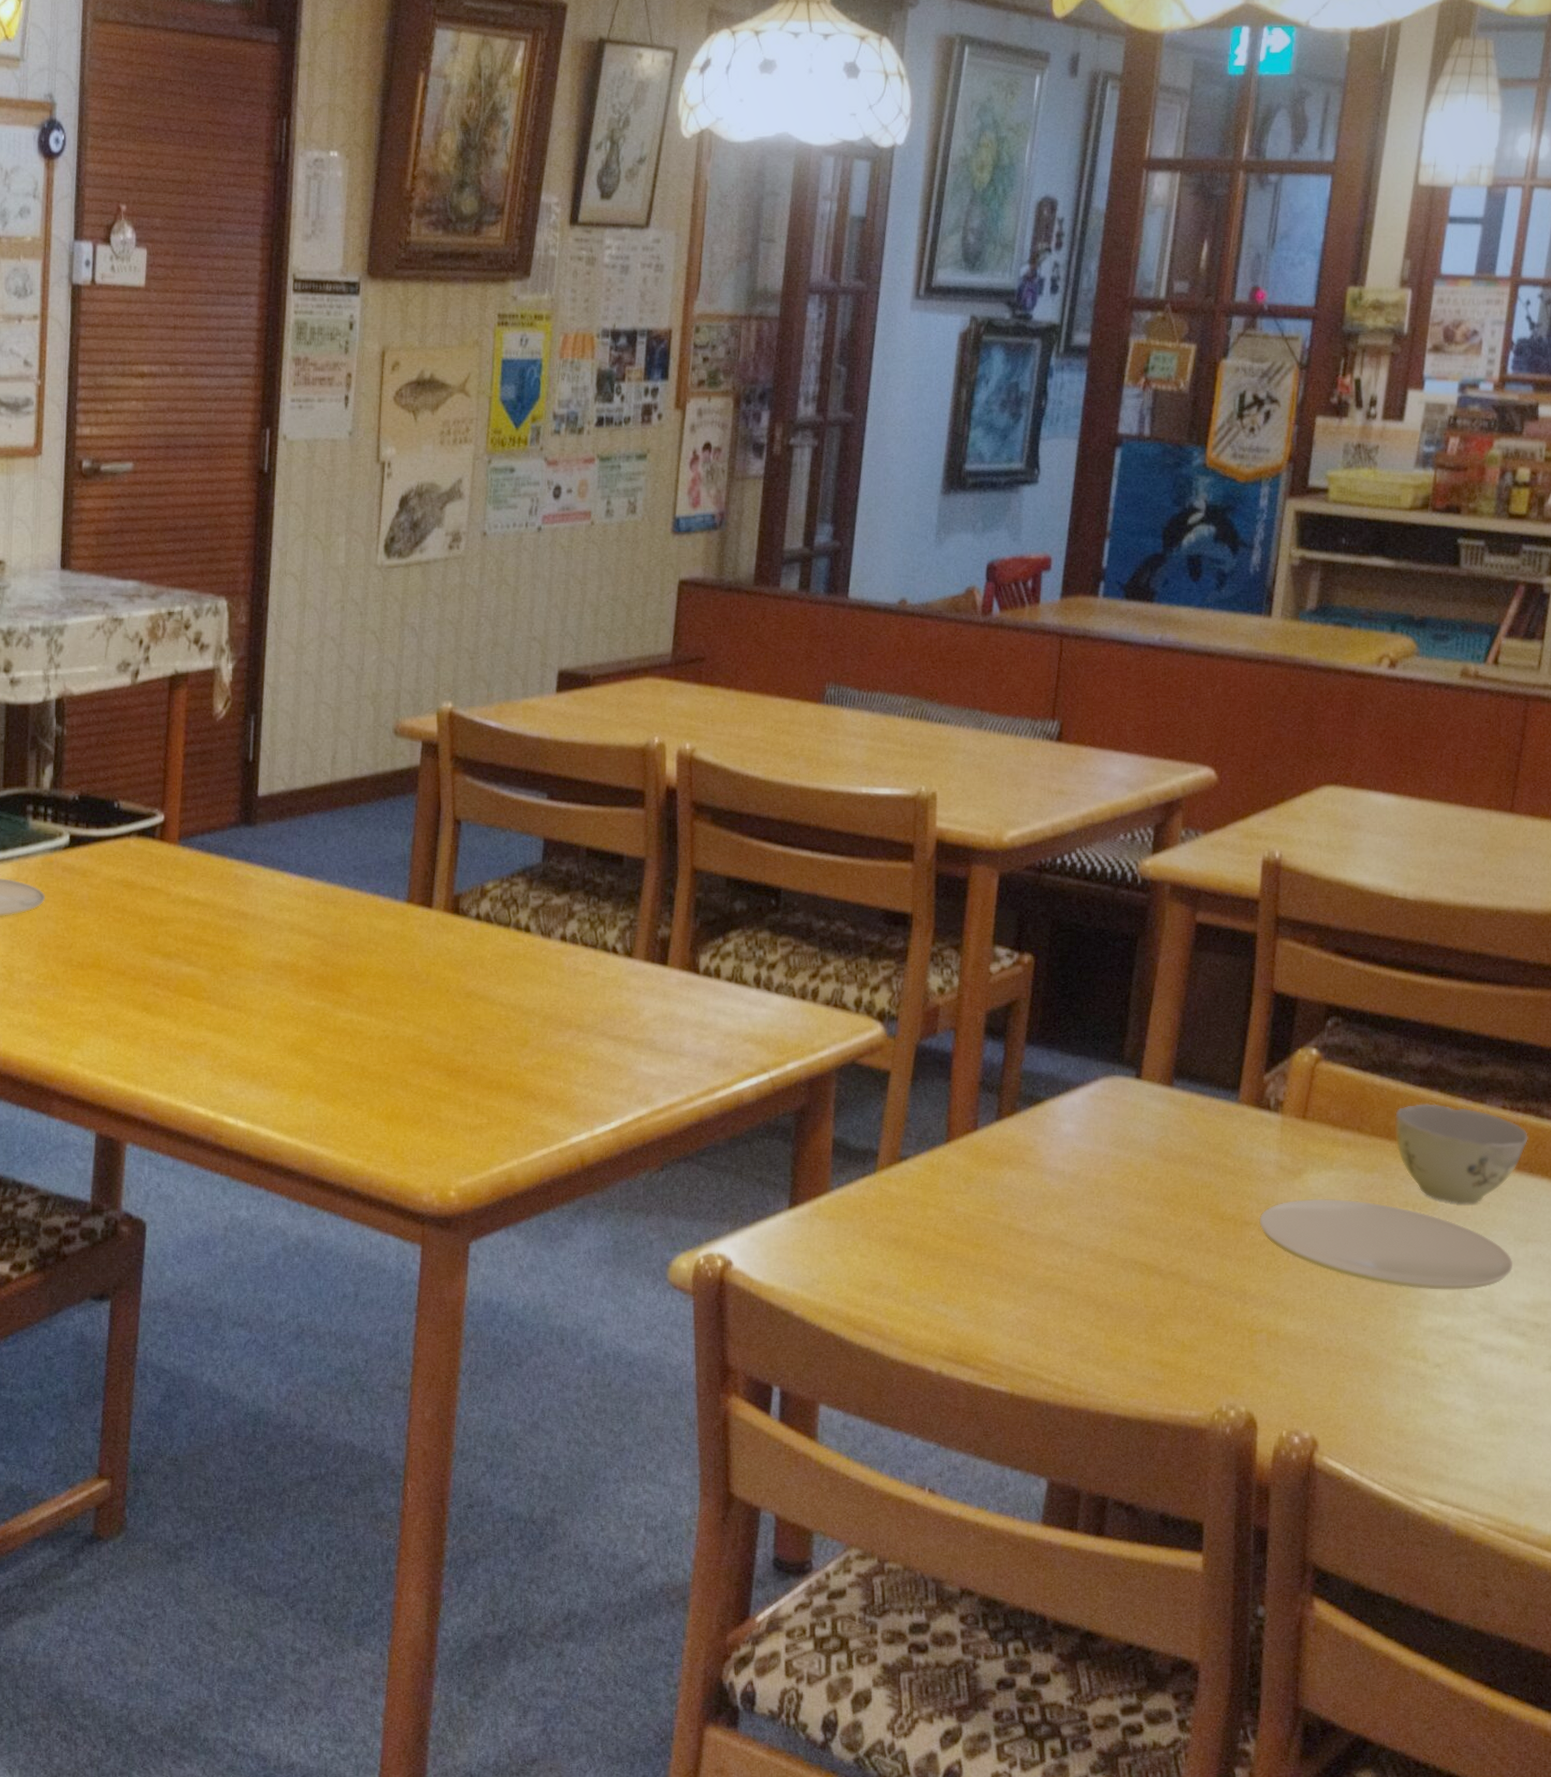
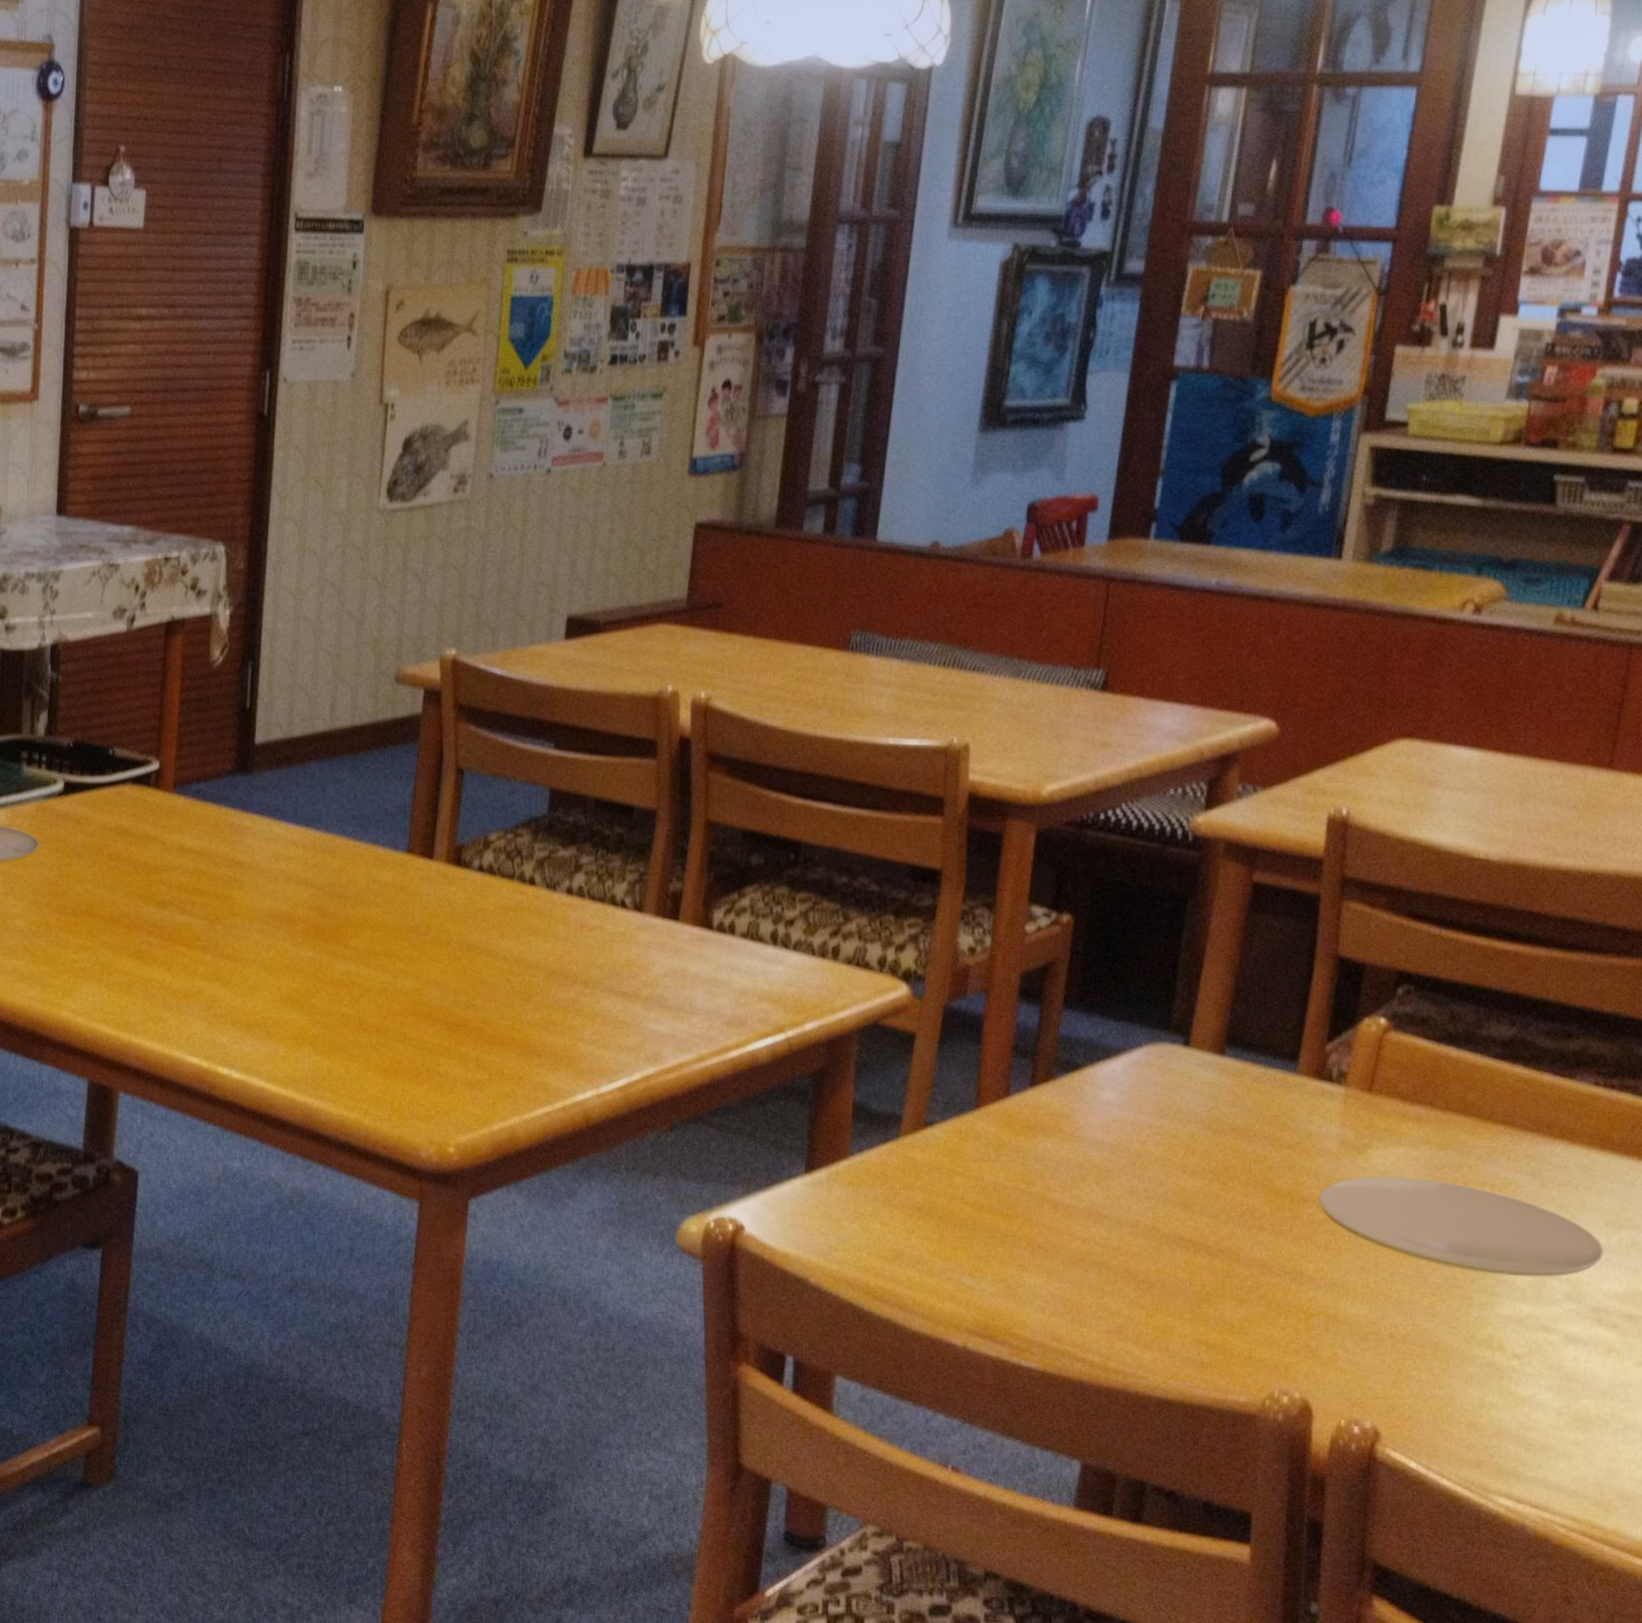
teacup: present [1394,1104,1528,1204] -> none [1471,1078,1624,1186]

